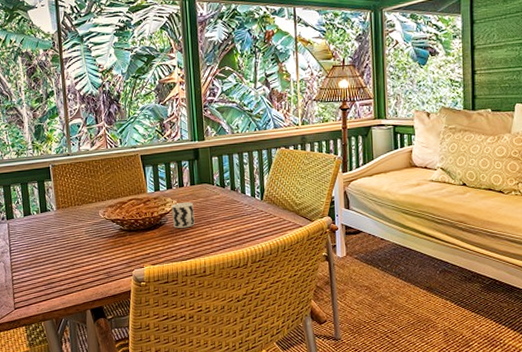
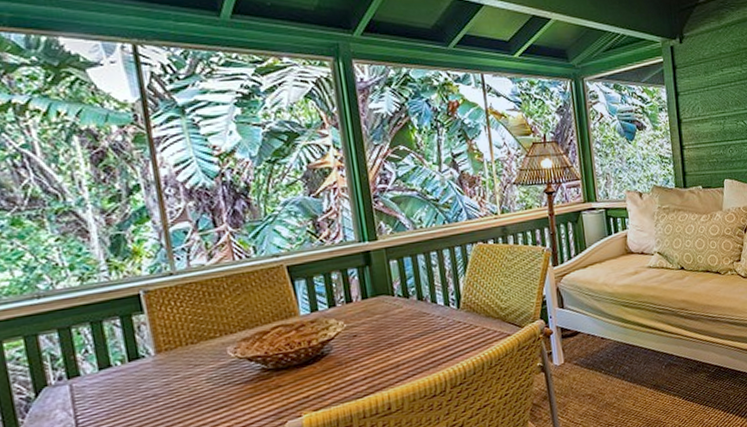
cup: present [171,202,195,228] -> none [336,321,372,358]

